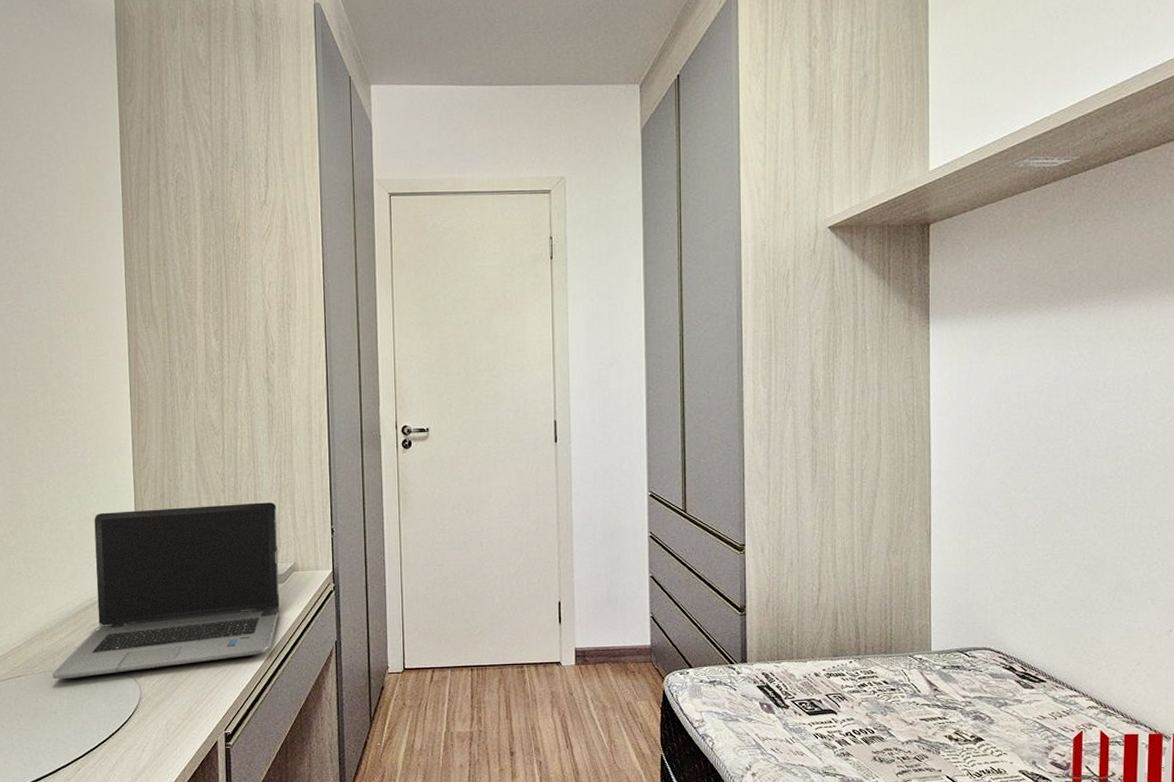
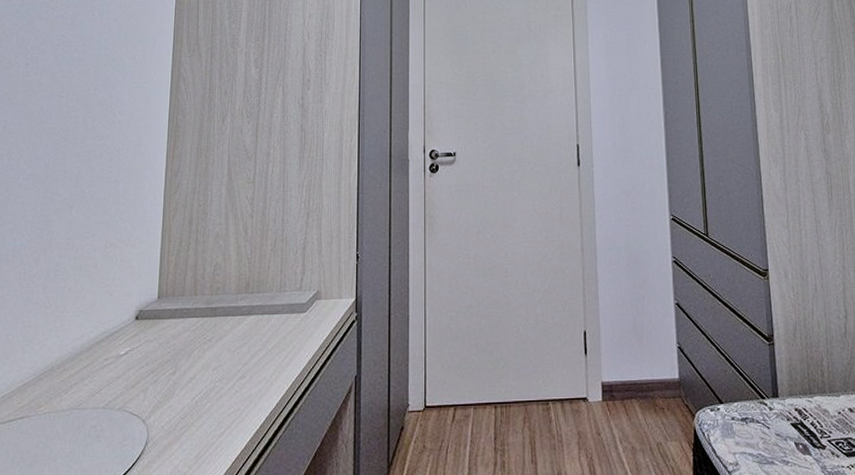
laptop computer: present [51,502,280,680] -> none [56,227,303,421]

